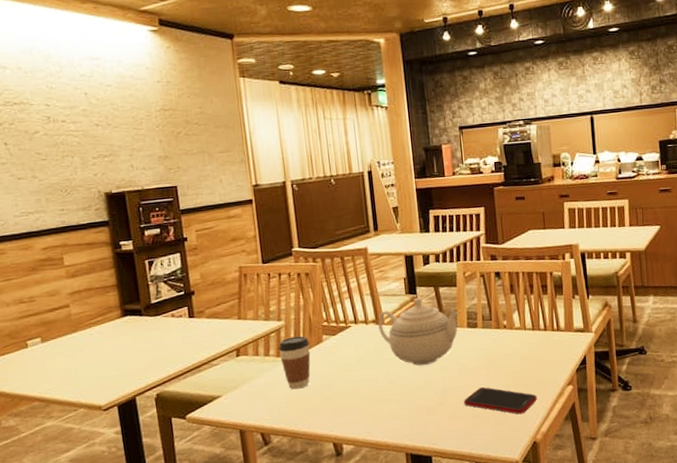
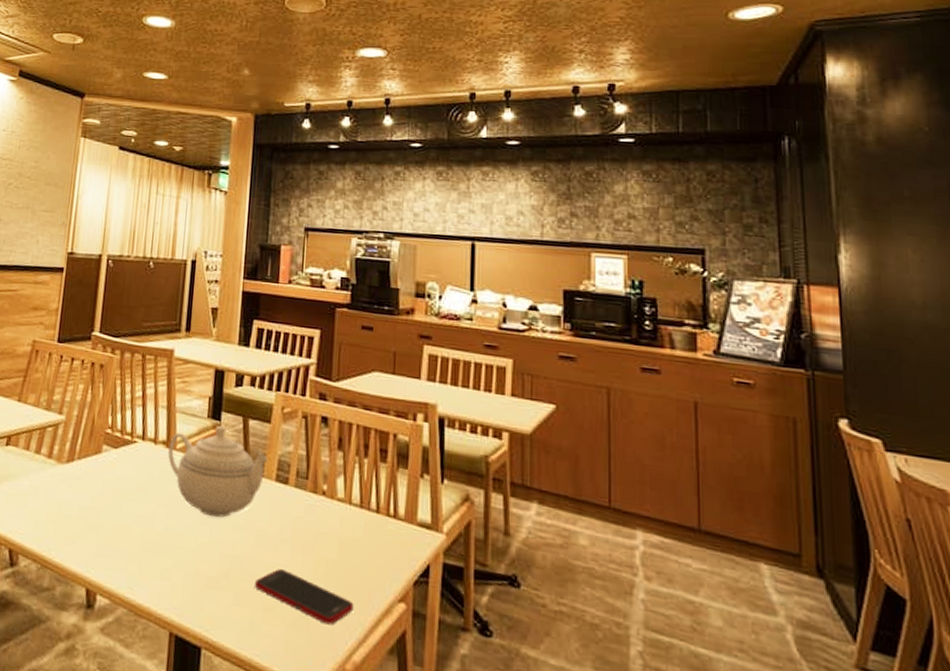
coffee cup: present [279,336,311,390] -> none [51,437,88,506]

